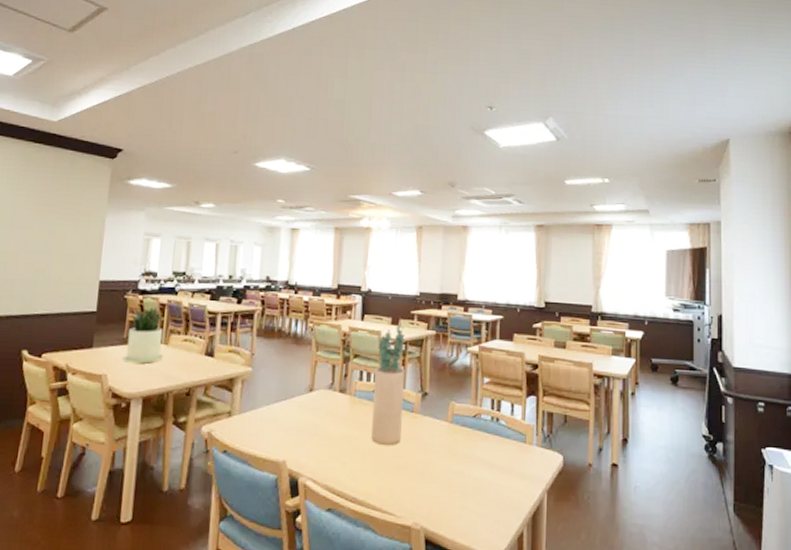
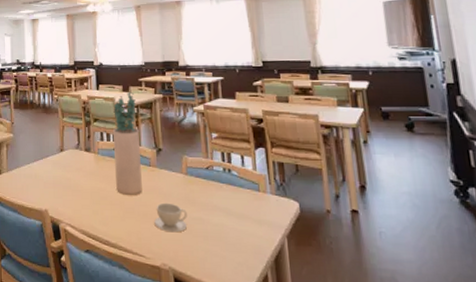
teacup: none [410,454,447,488] -> present [154,202,187,233]

